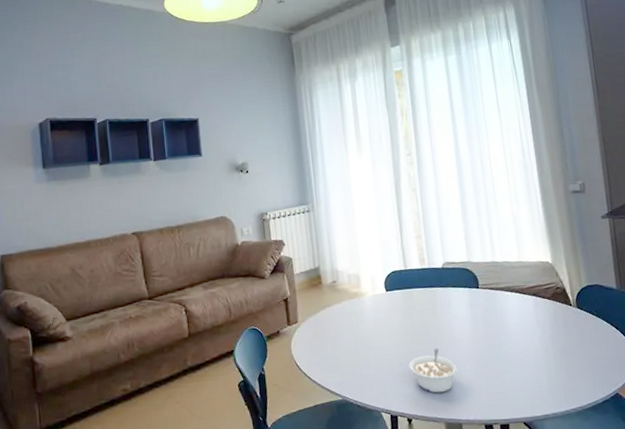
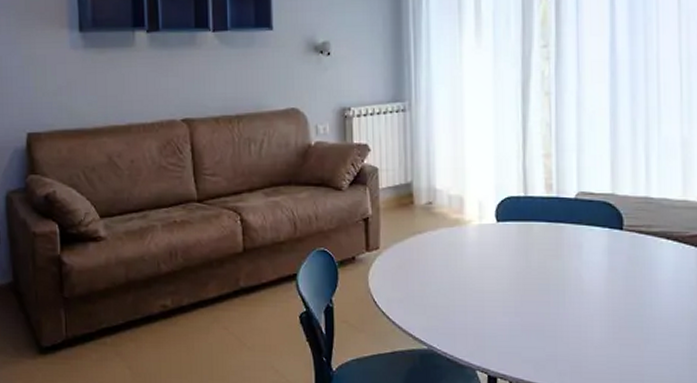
legume: present [408,348,458,393] -> none [517,299,583,356]

